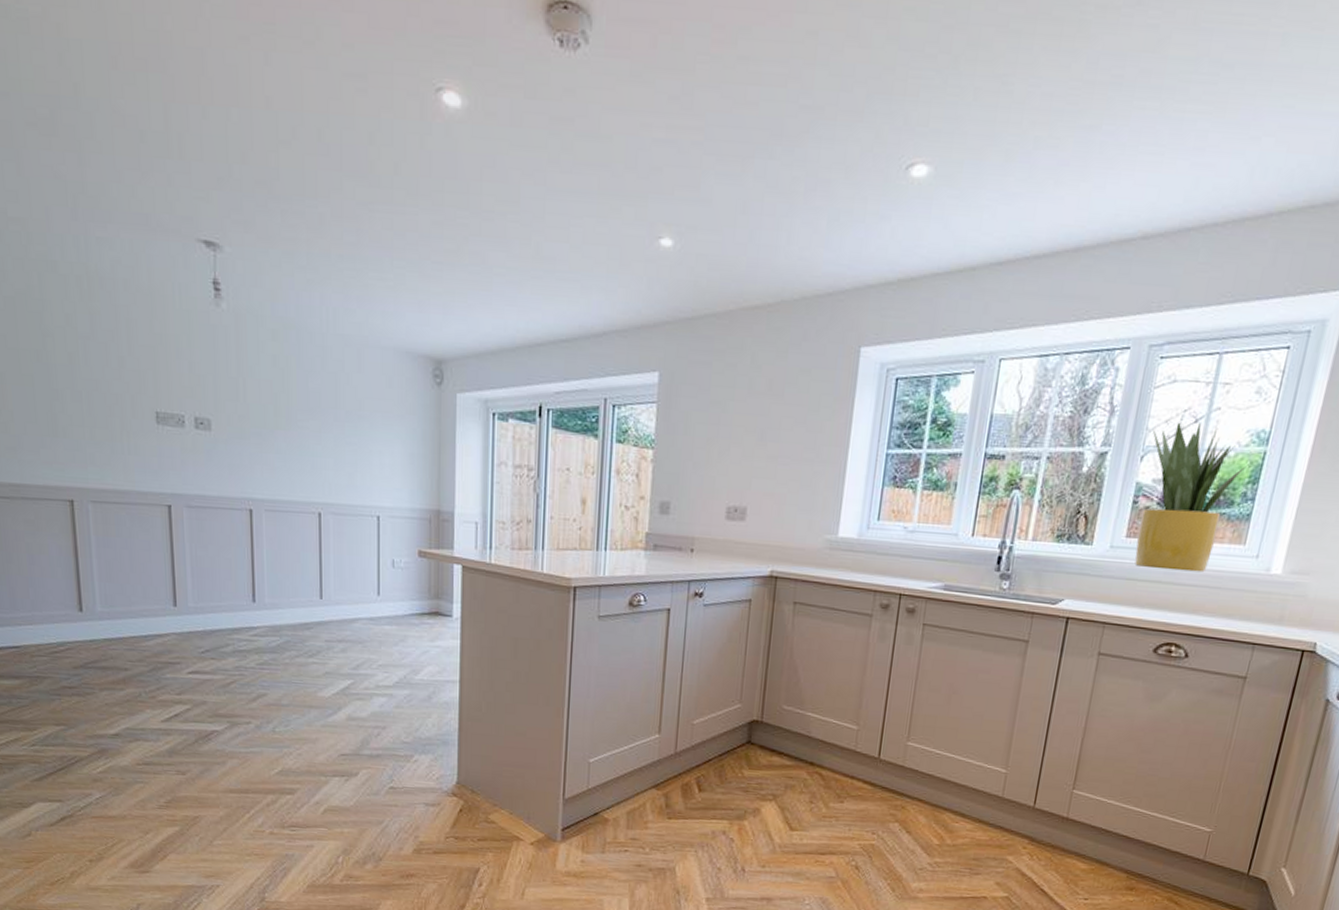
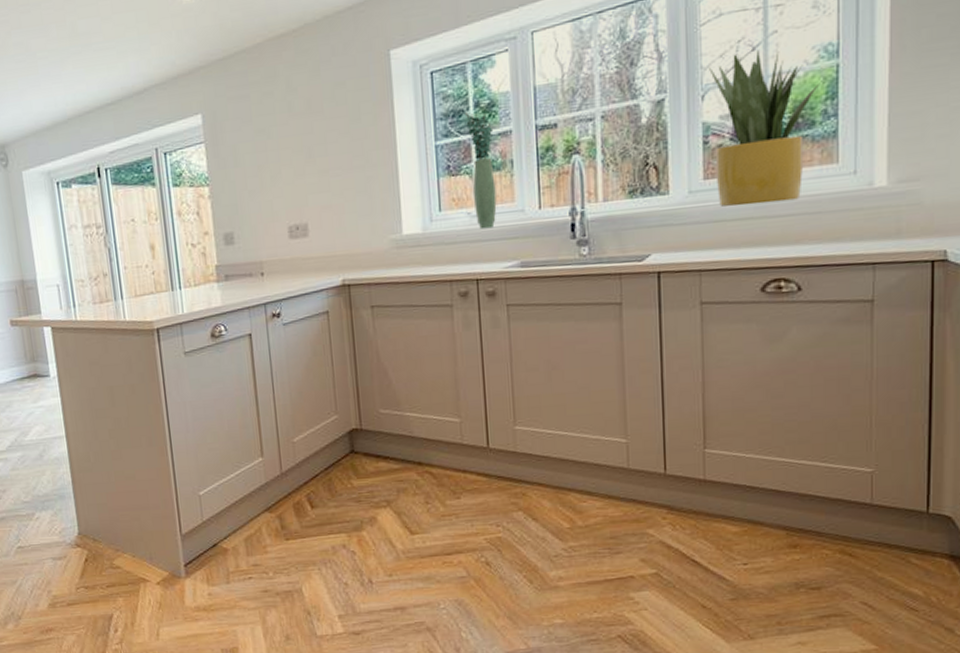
vase: none [911,425,945,547] -> present [464,111,497,230]

